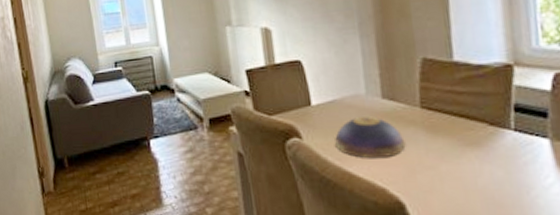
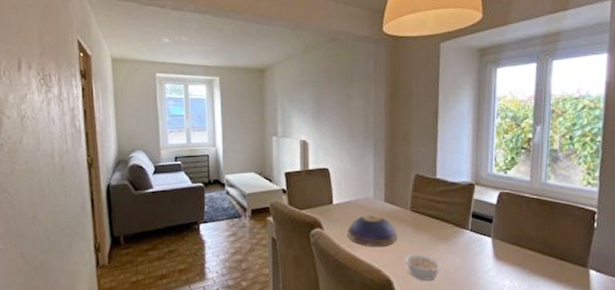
legume: none [418,166,476,202] -> present [404,254,442,280]

